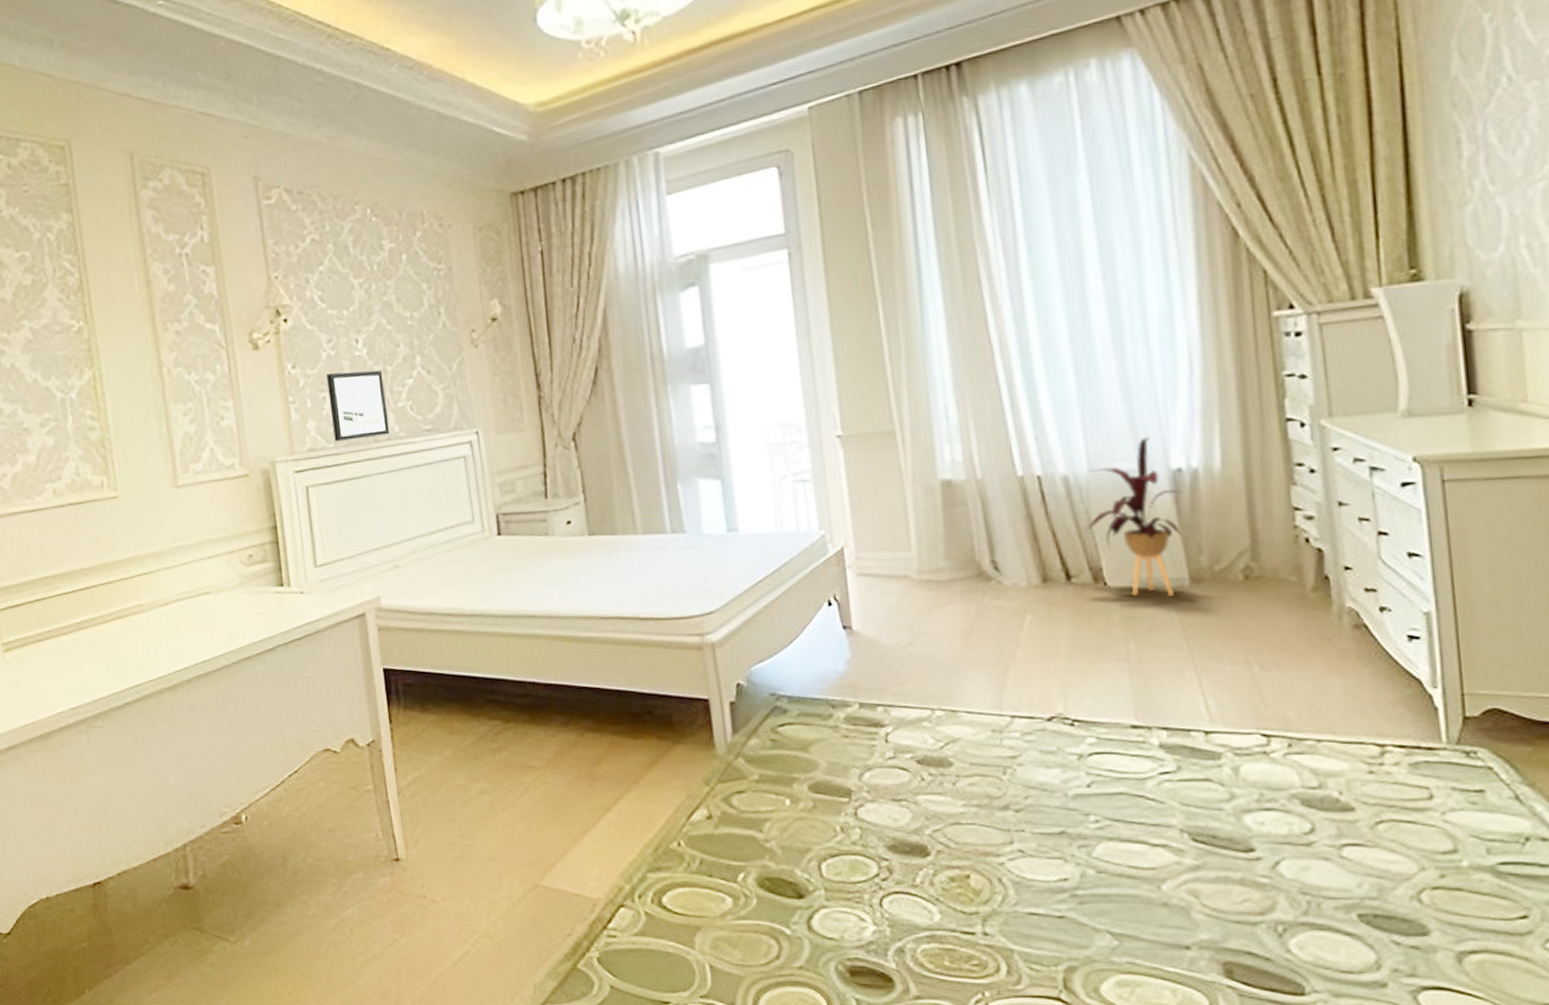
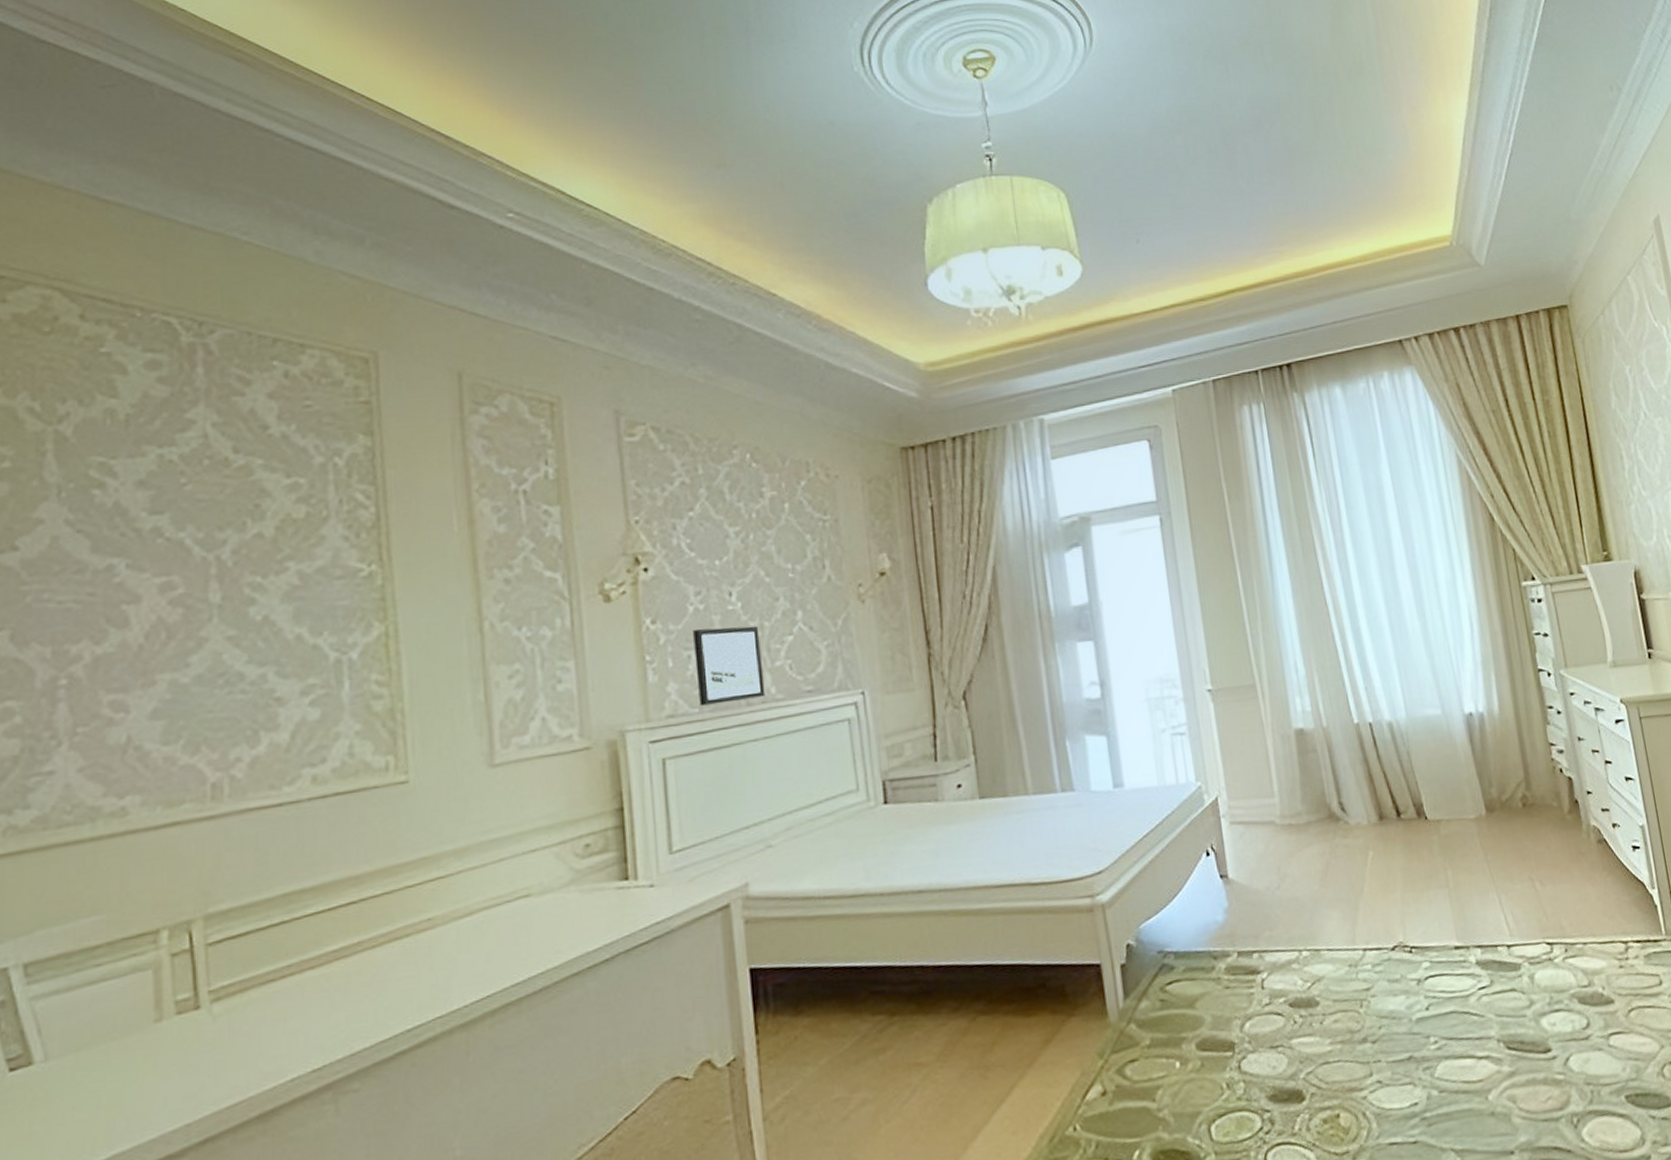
house plant: present [1085,437,1183,596] -> none [1407,686,1477,828]

